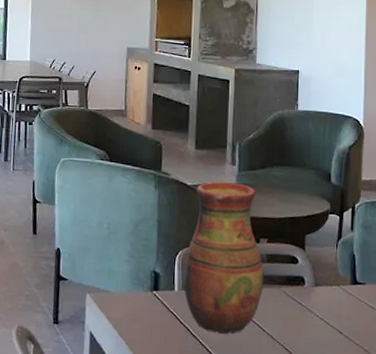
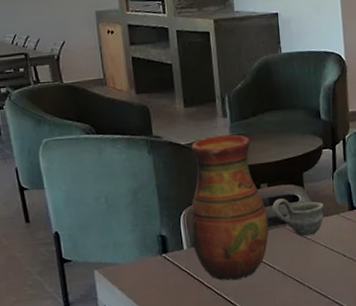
cup: none [269,257,325,303] -> present [272,198,324,237]

